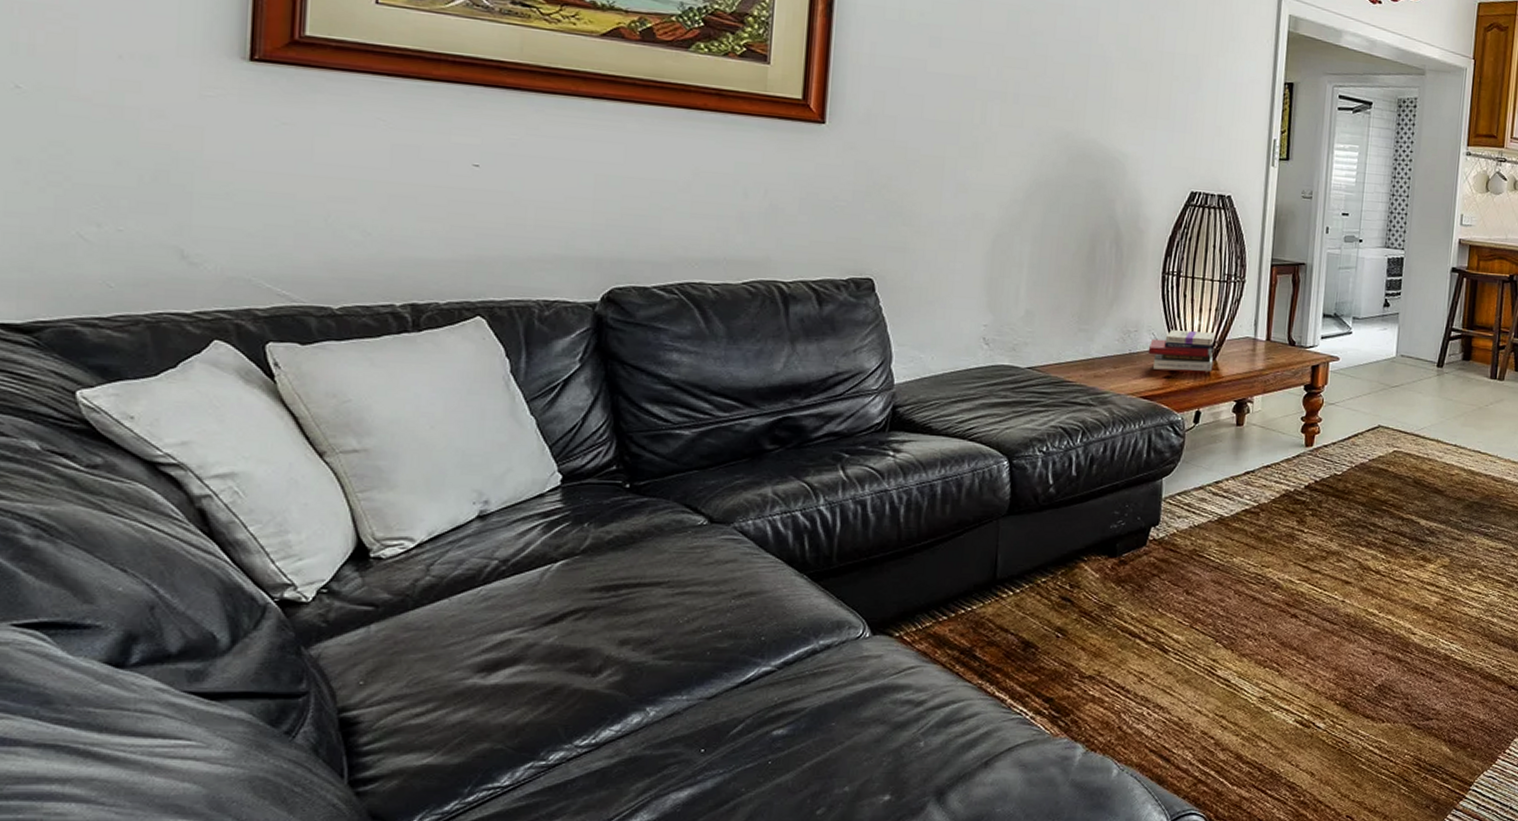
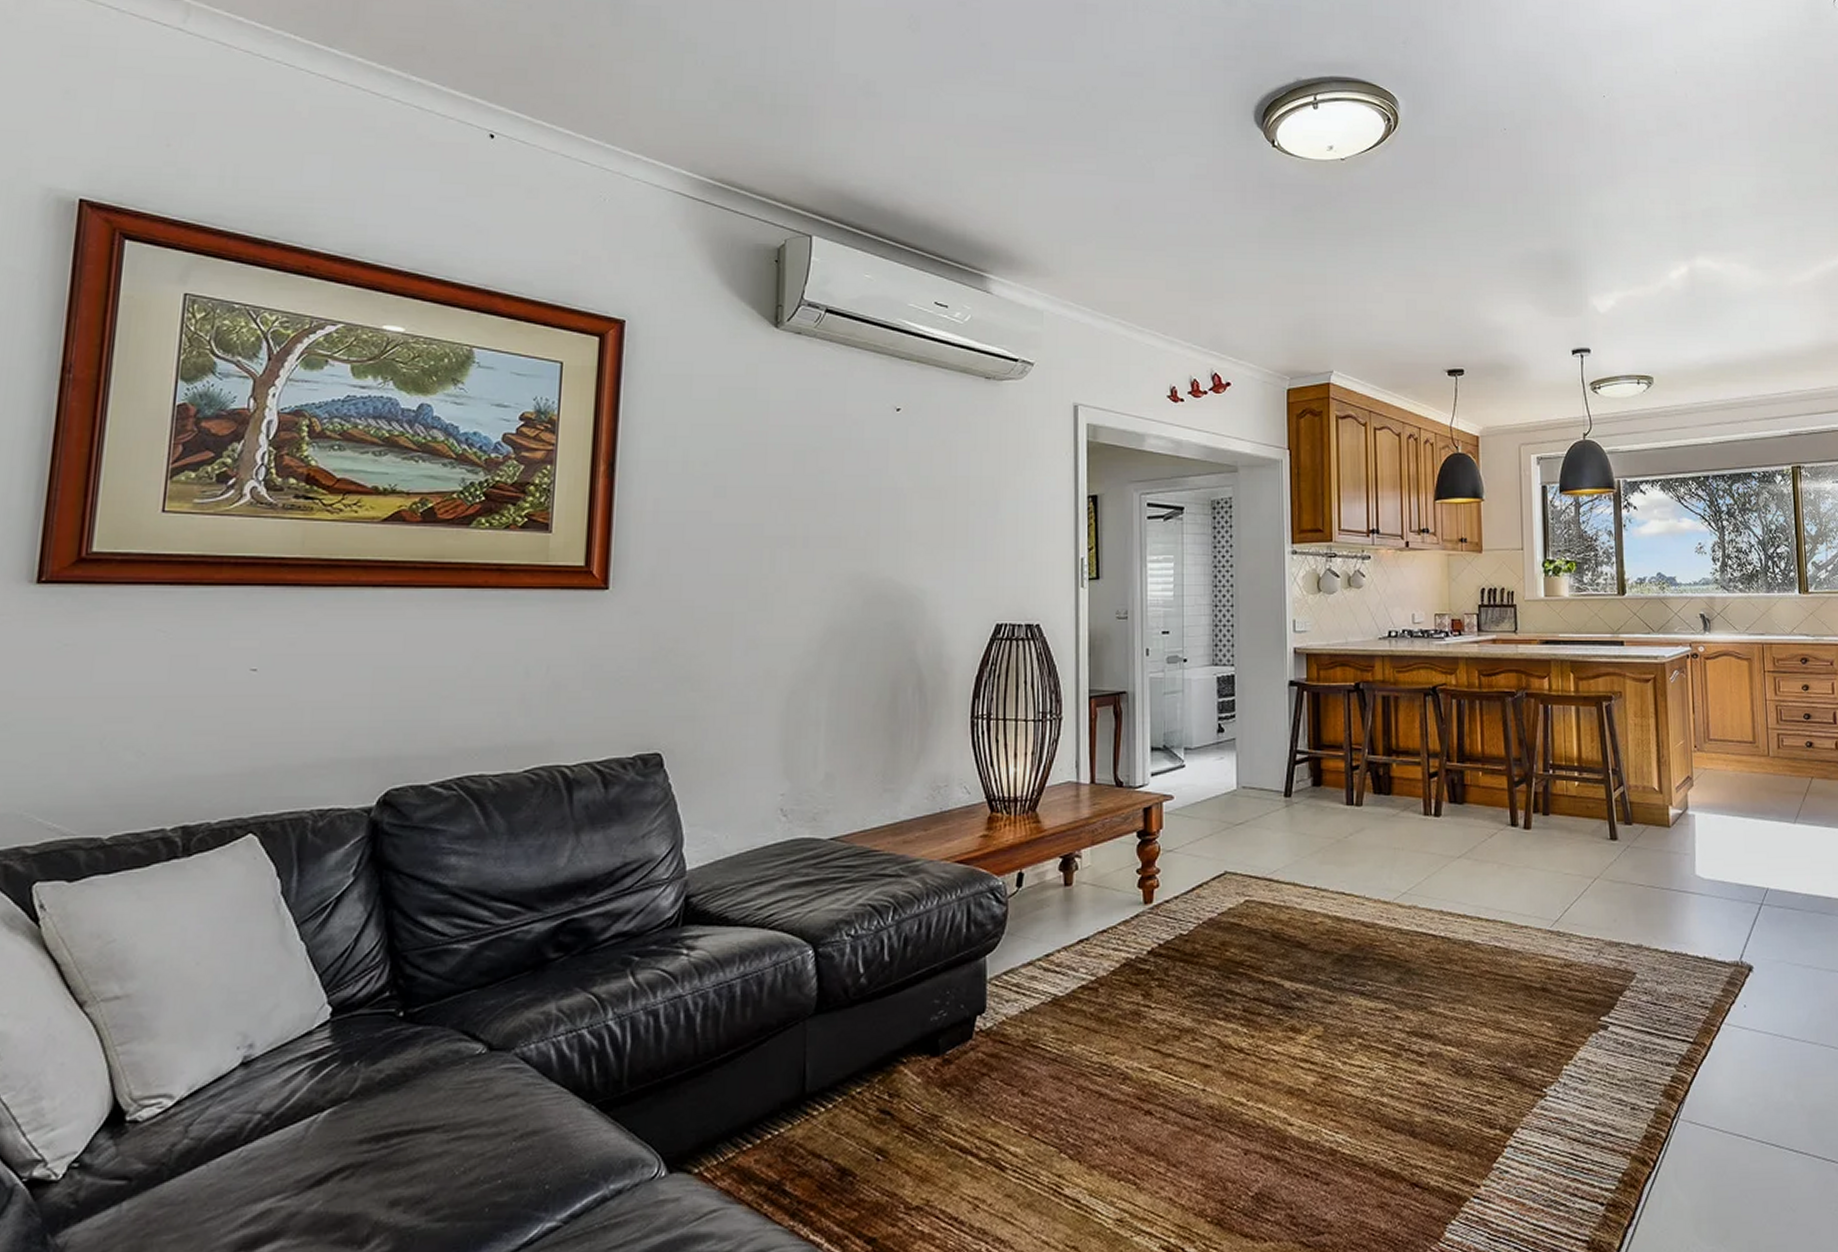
books: present [1147,330,1216,374] -> none [960,780,1034,829]

